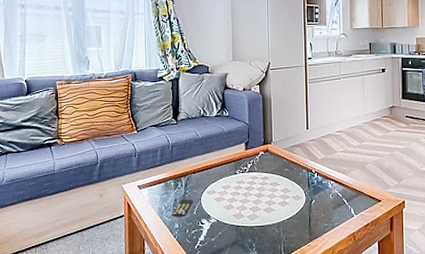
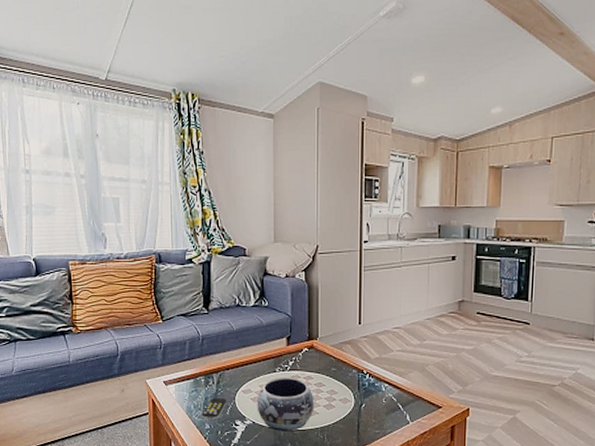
decorative bowl: none [220,179,271,228] -> present [257,378,315,432]

